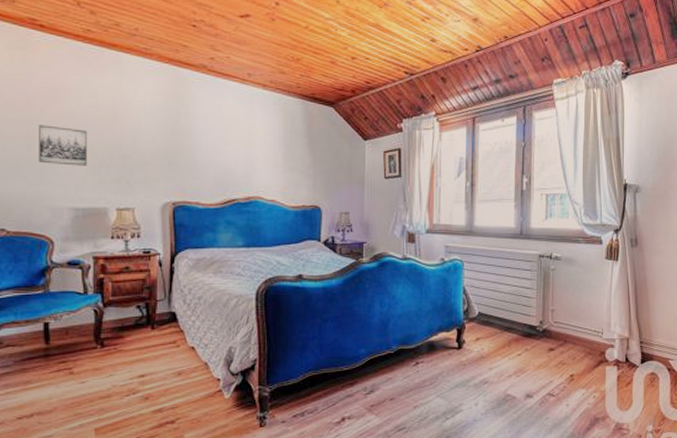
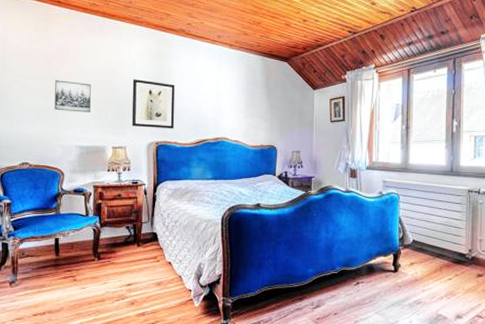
wall art: none [141,125,196,187] -> present [131,79,175,129]

